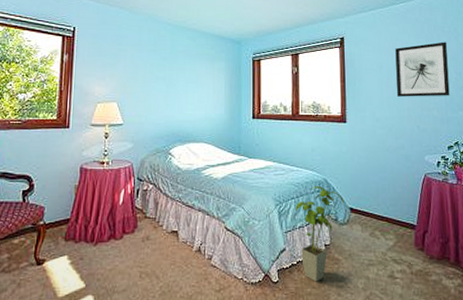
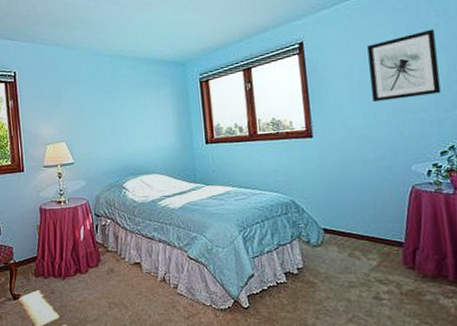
house plant: present [295,185,344,282] -> none [261,207,316,306]

